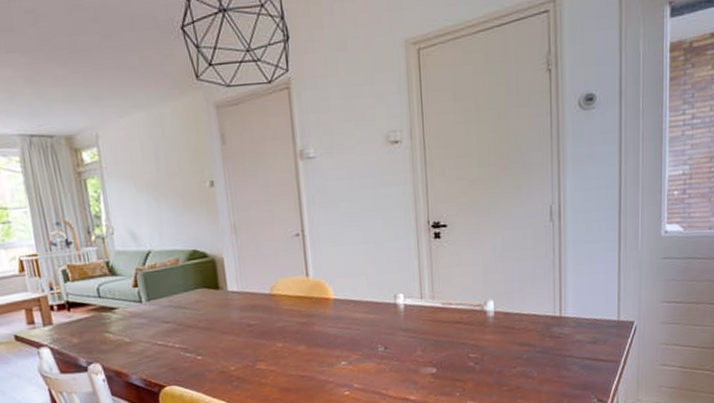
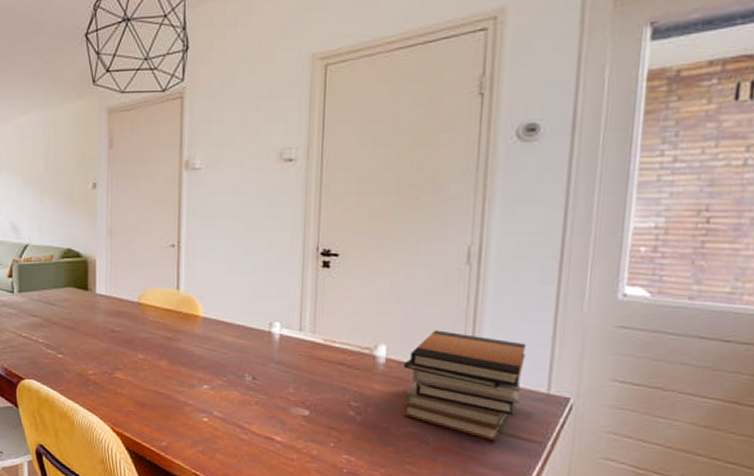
book stack: none [508,280,600,367] -> present [402,330,526,441]

